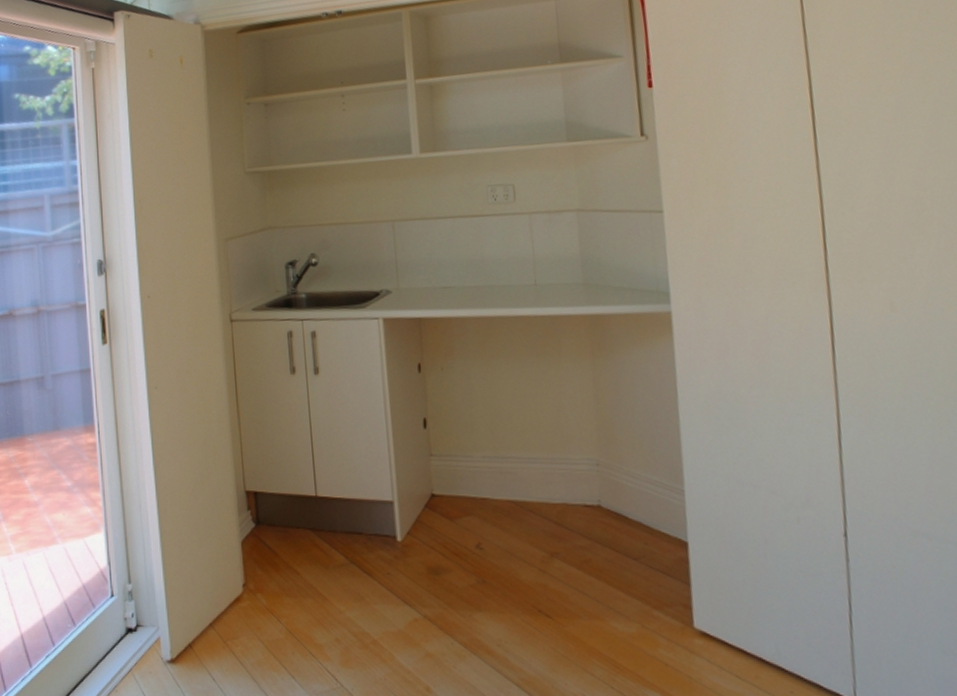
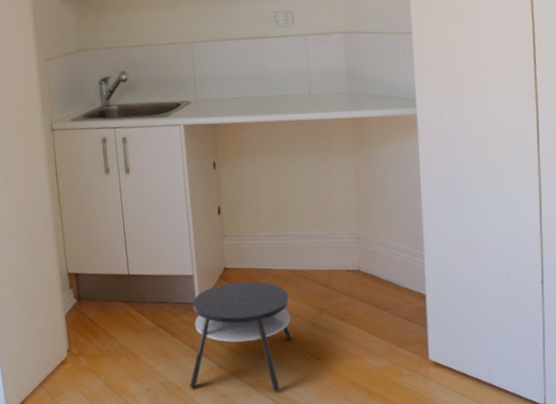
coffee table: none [388,512,516,655] -> present [189,281,292,391]

